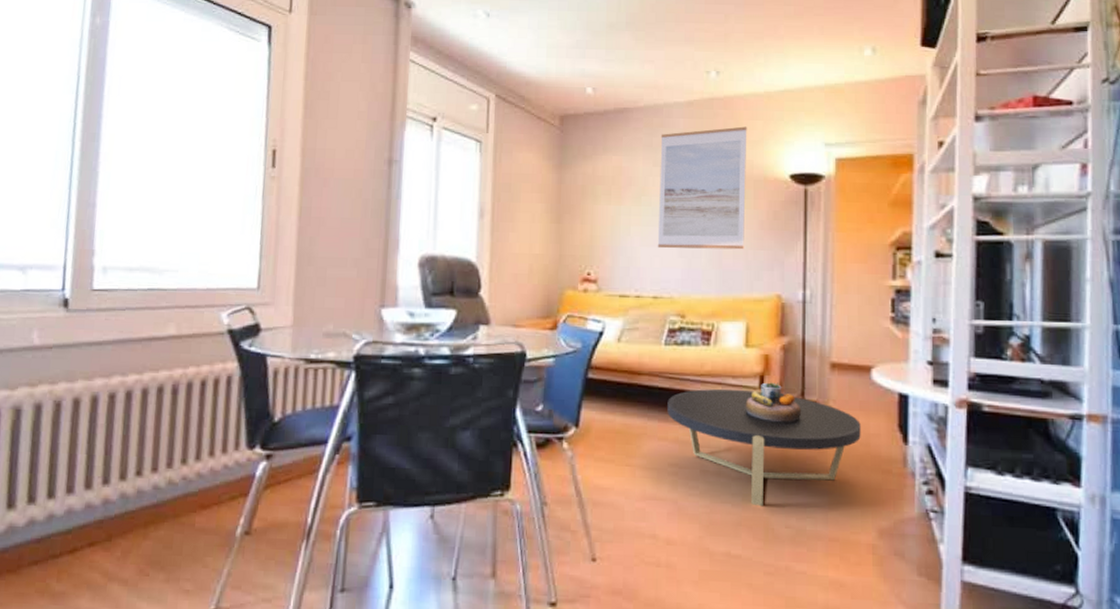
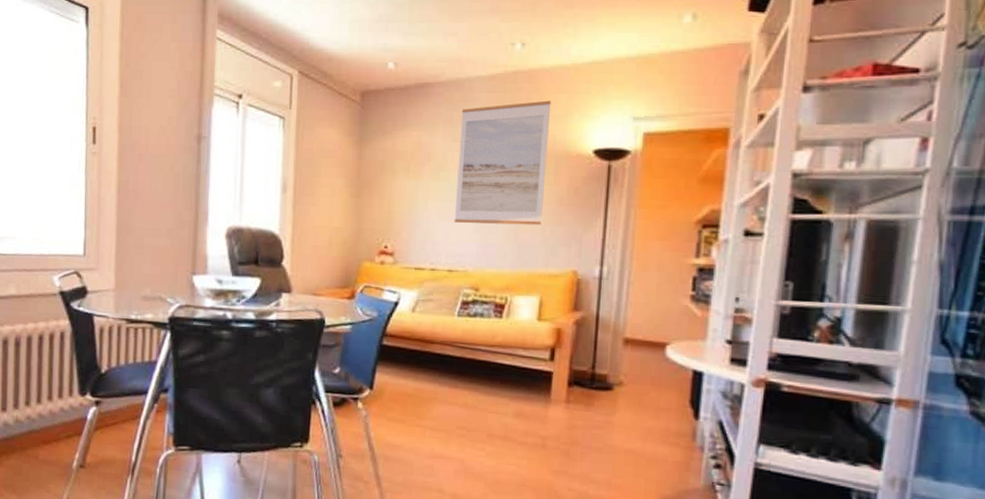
coffee table: present [667,388,861,507] -> none [458,359,651,470]
decorative bowl: present [745,382,802,423] -> none [534,355,592,394]

